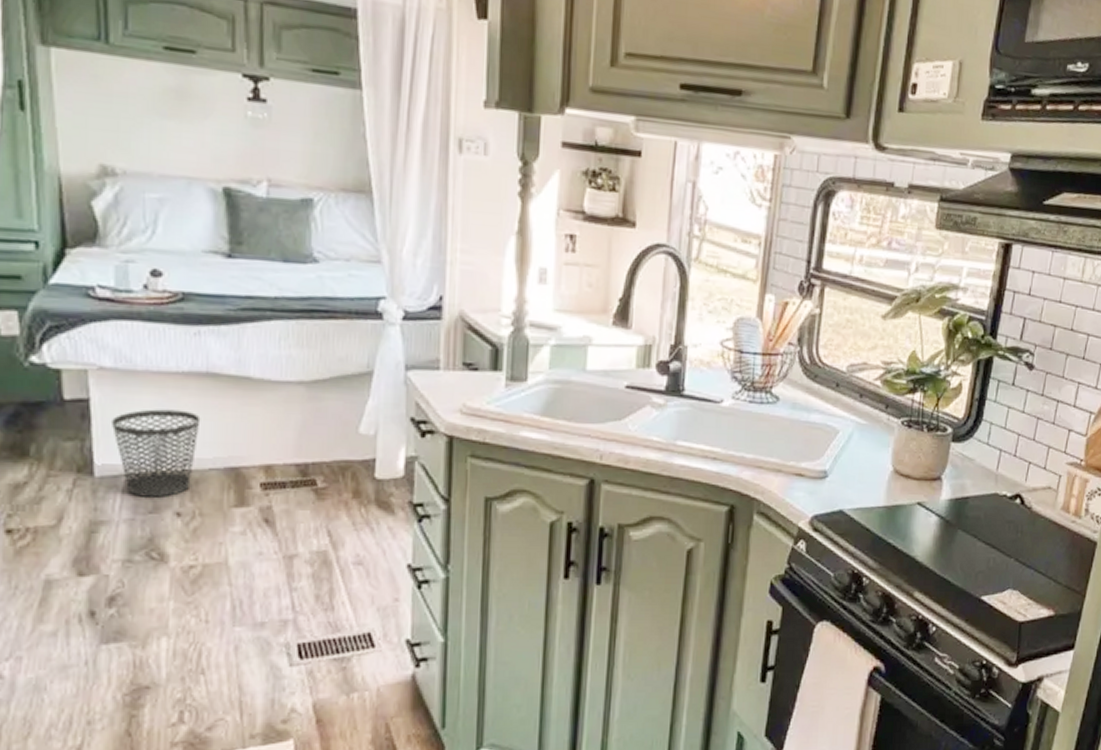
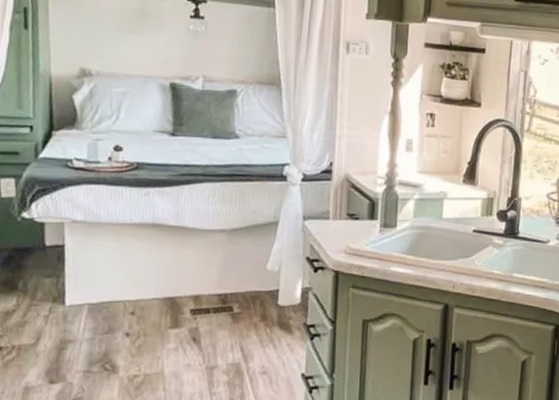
wastebasket: present [110,409,201,497] -> none [79,252,147,321]

